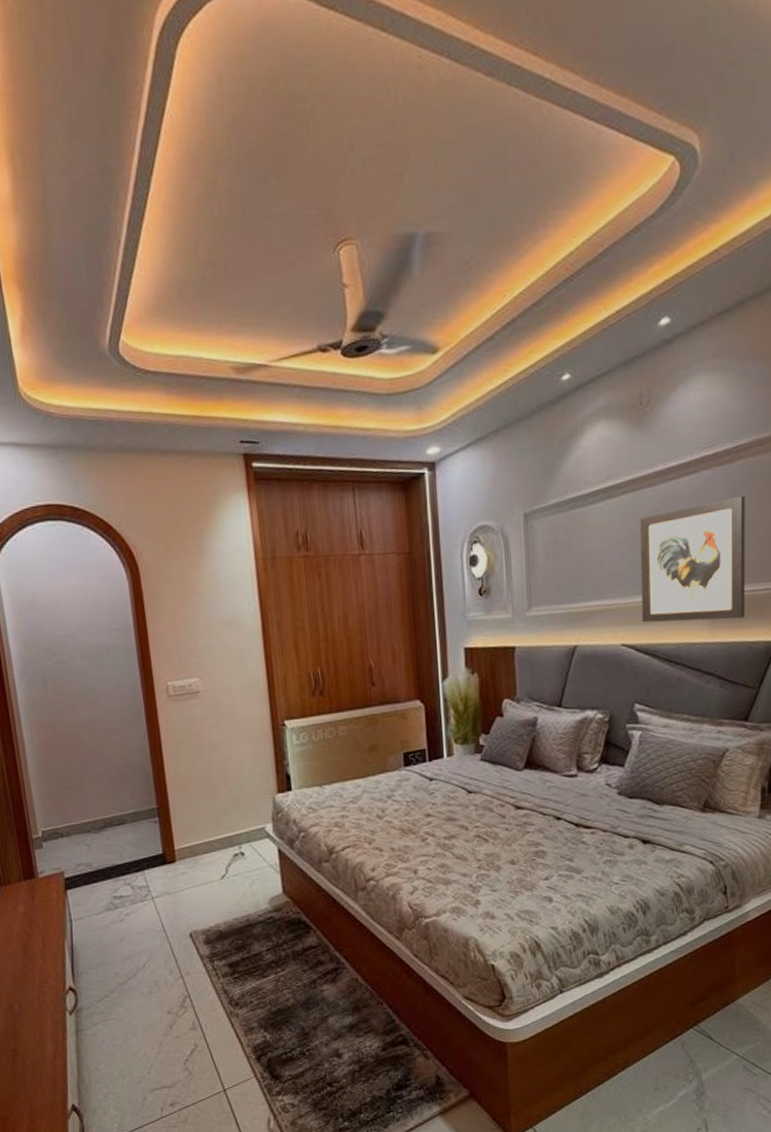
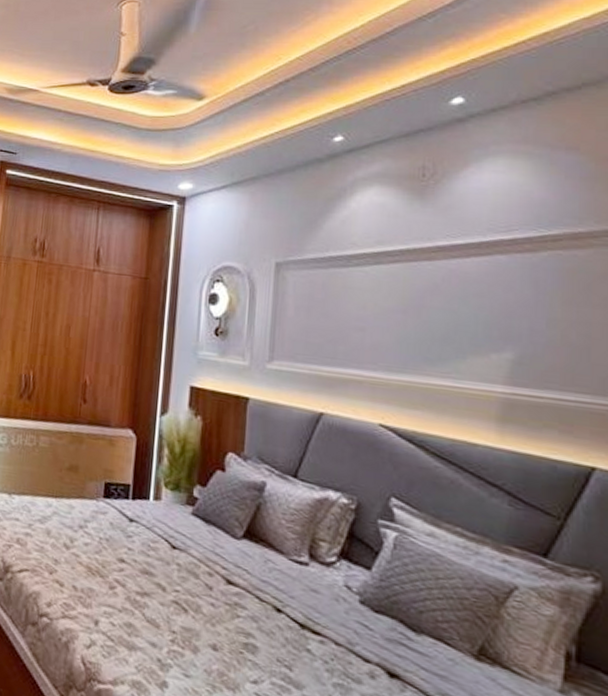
wall art: present [639,495,746,623] -> none [407,289,552,429]

